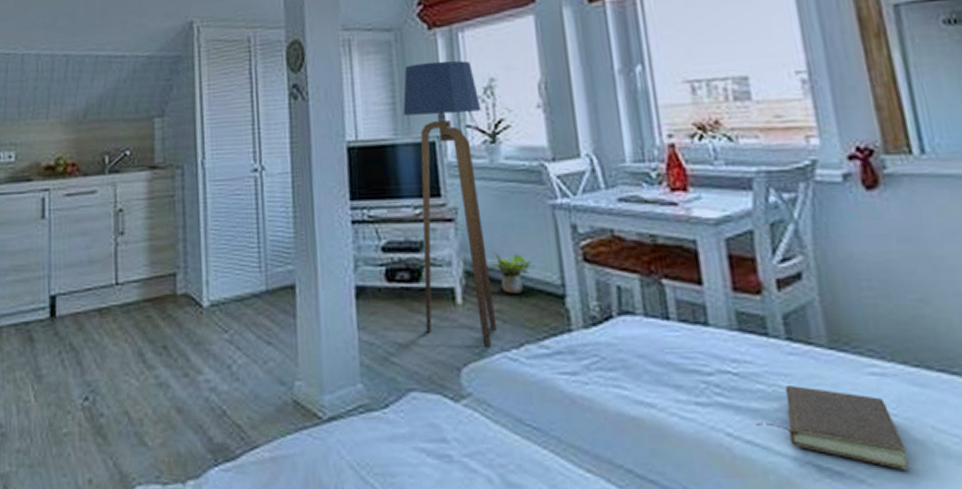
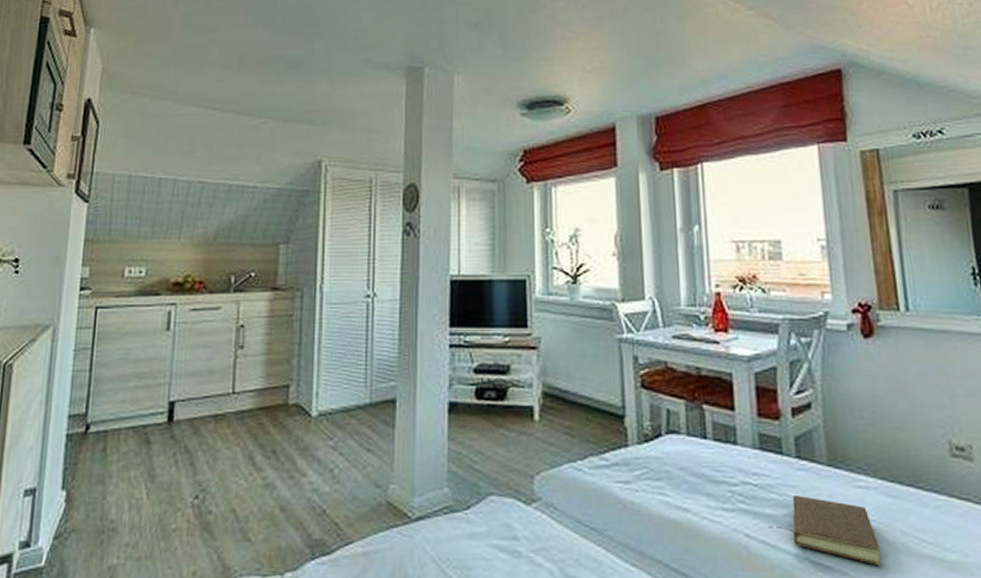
floor lamp: present [403,60,498,347] -> none [500,211,567,458]
potted plant: present [488,252,535,294] -> none [563,376,602,413]

